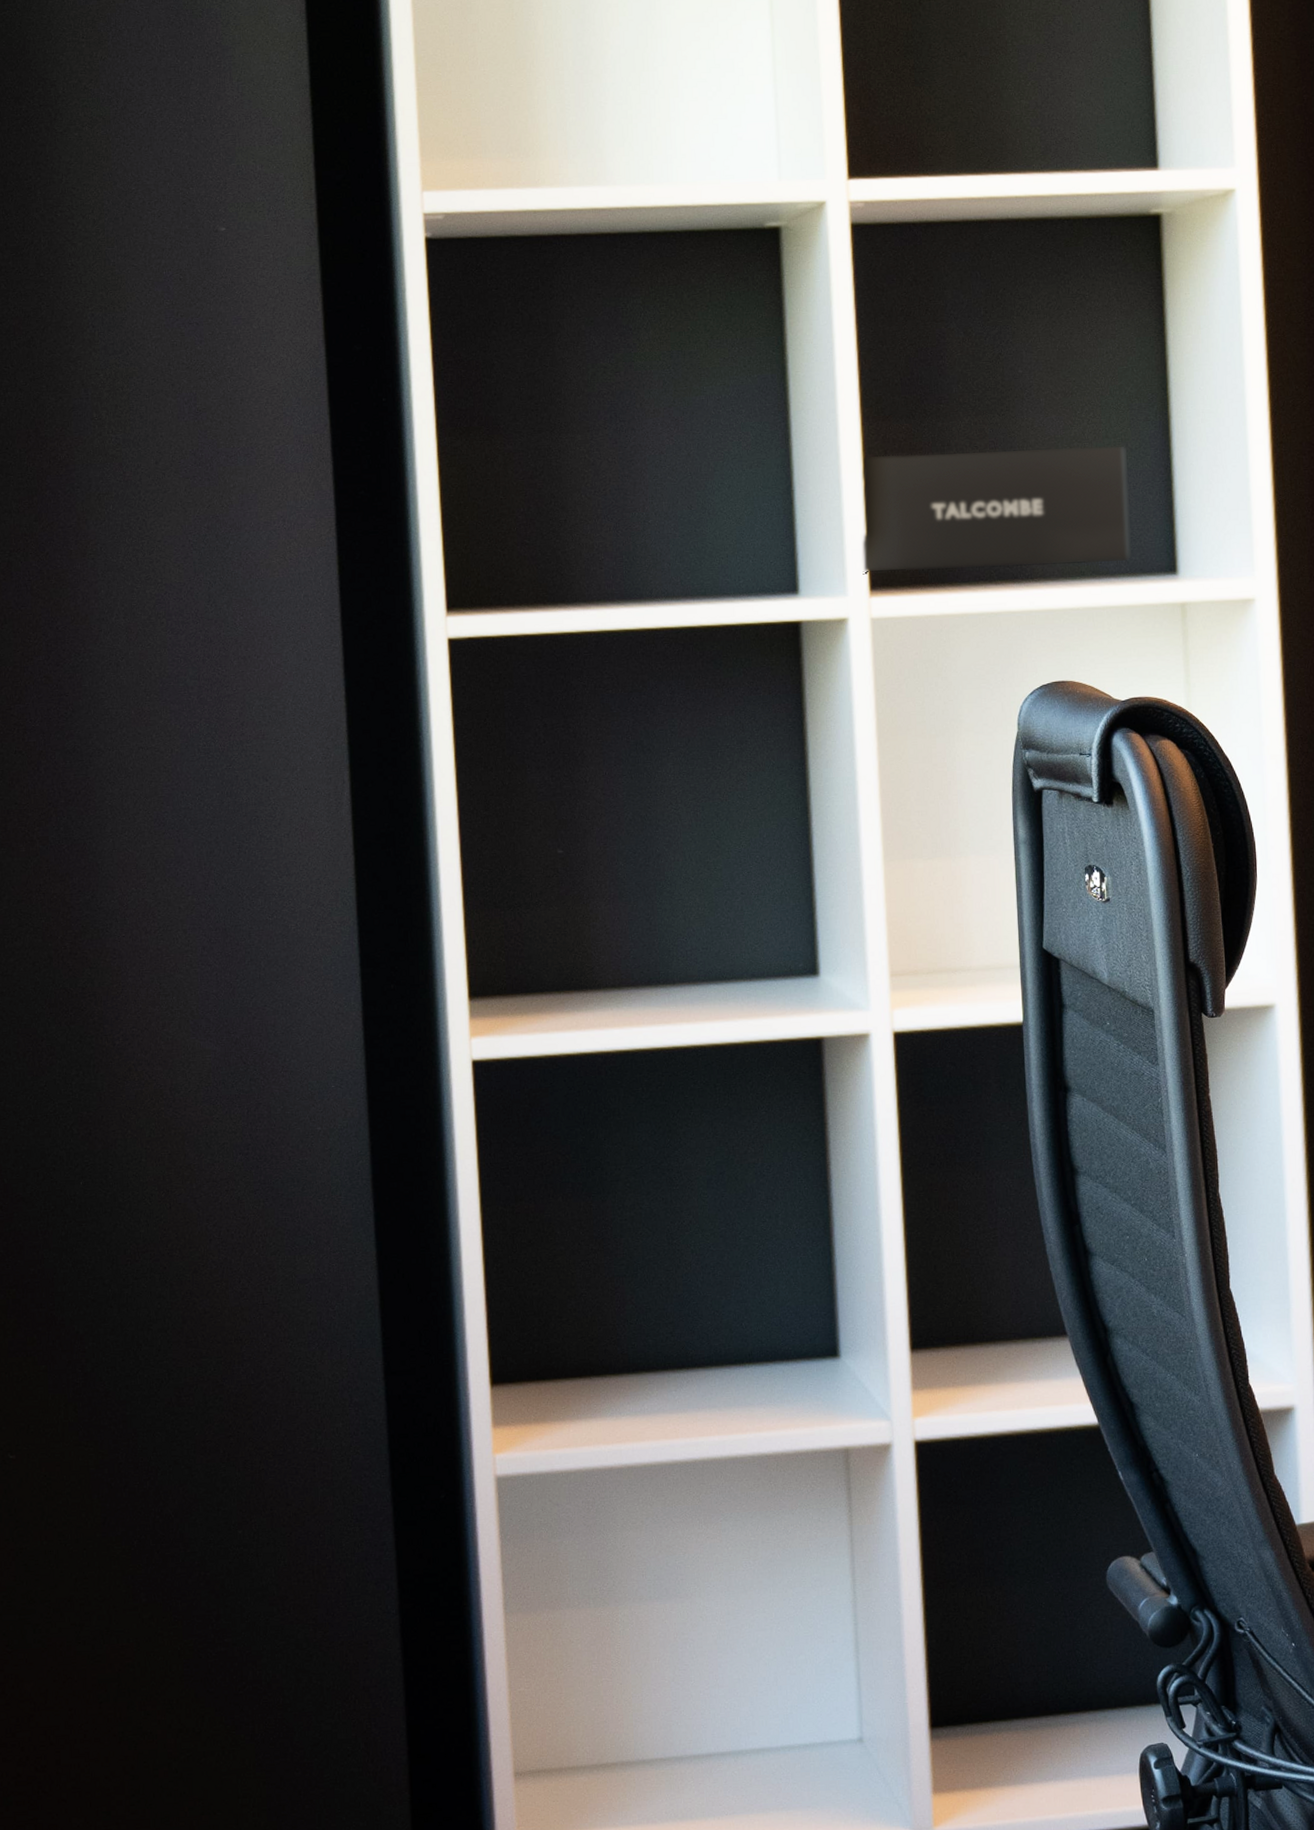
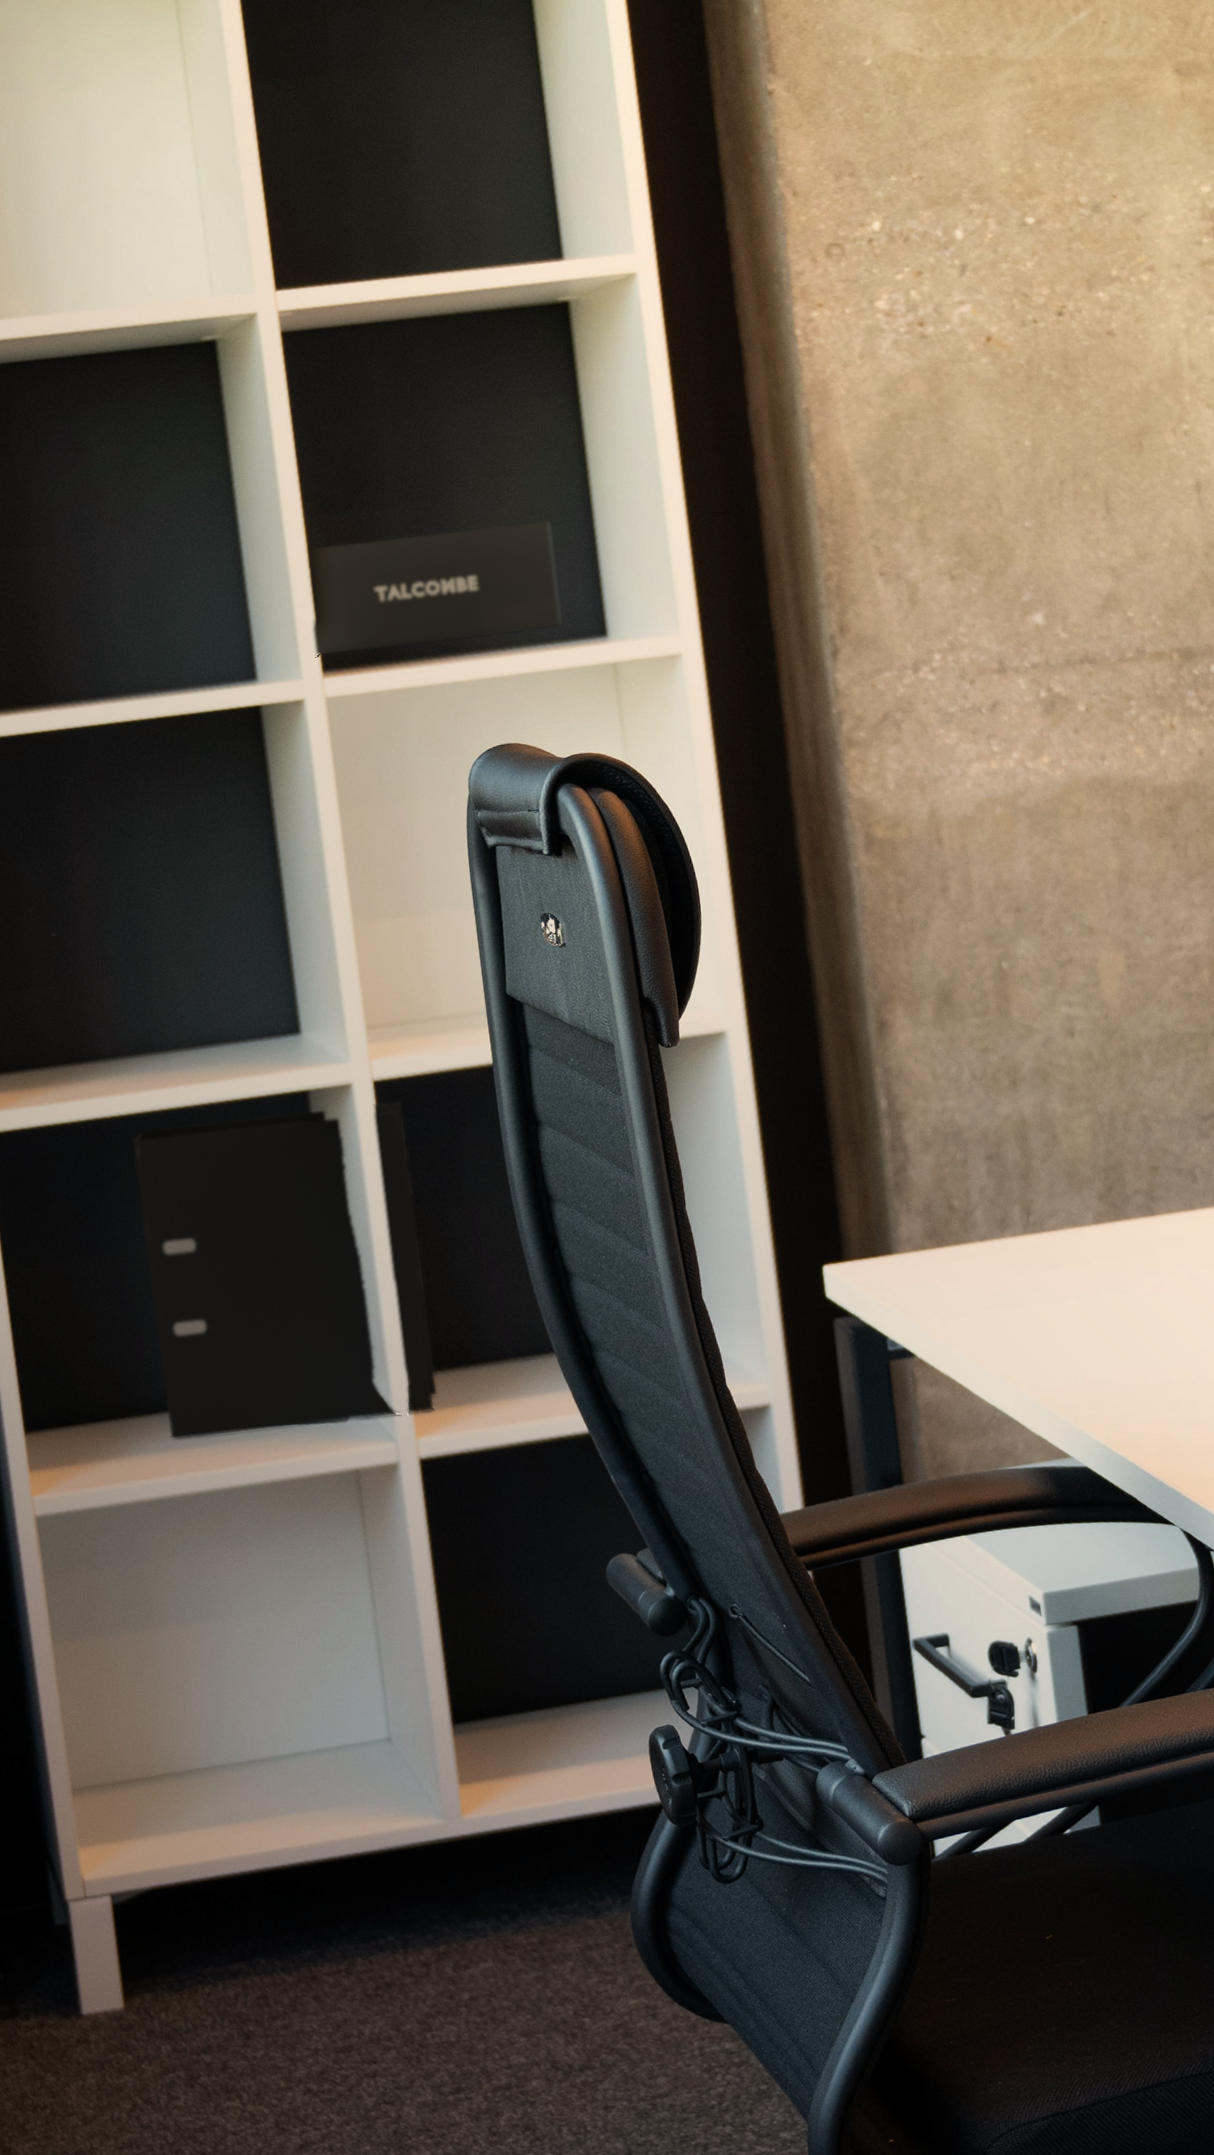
binder: none [629,1054,940,1403] -> present [133,1100,438,1440]

